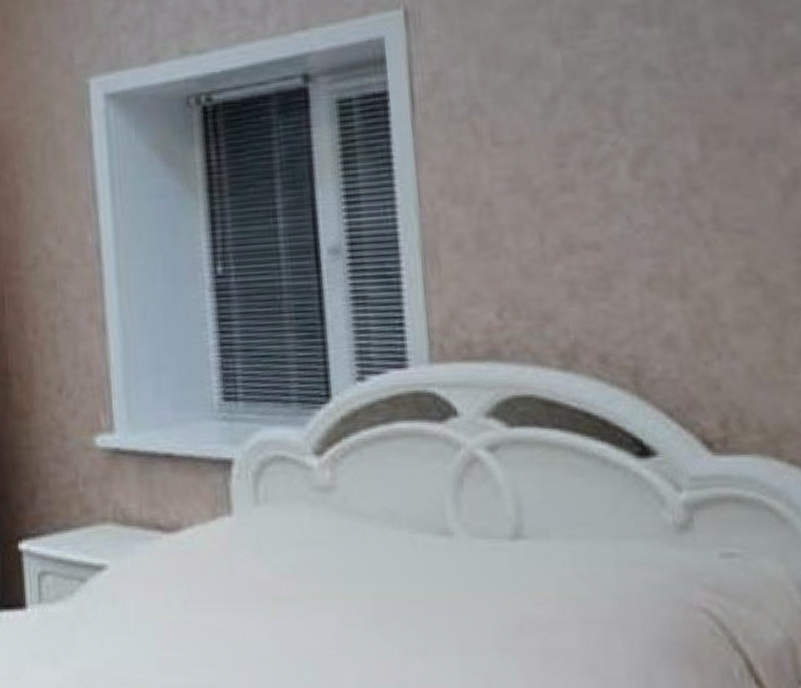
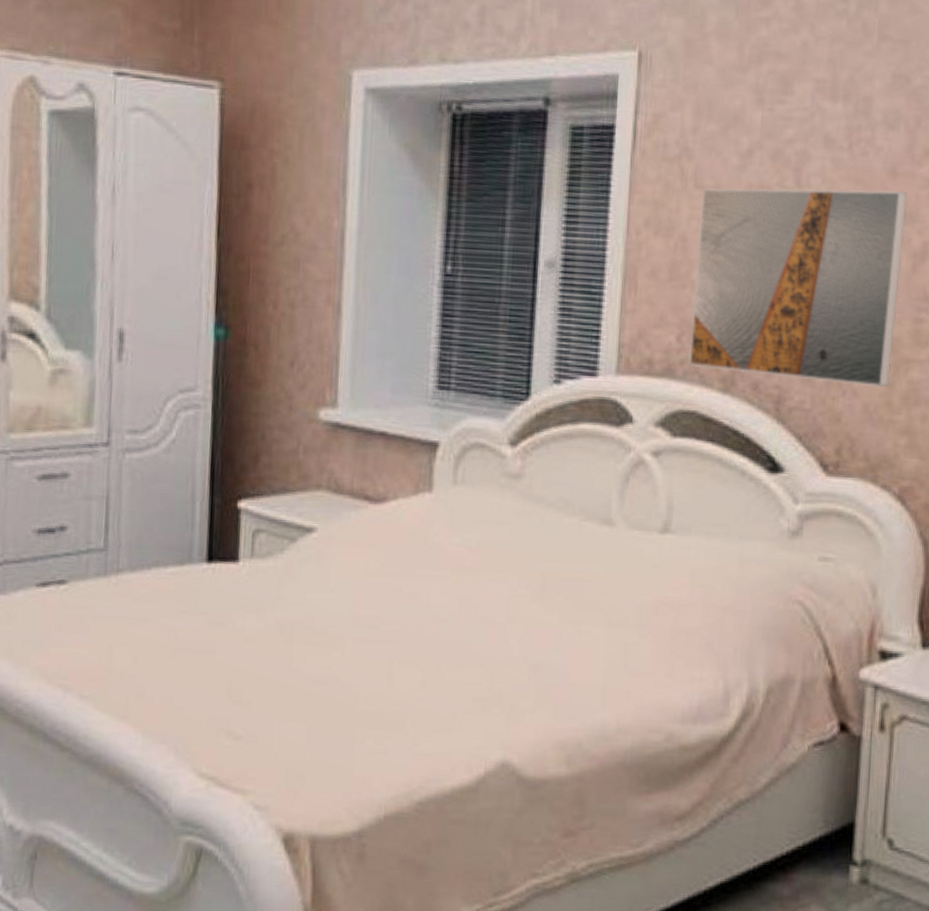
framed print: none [503,114,777,345] -> present [689,188,908,387]

